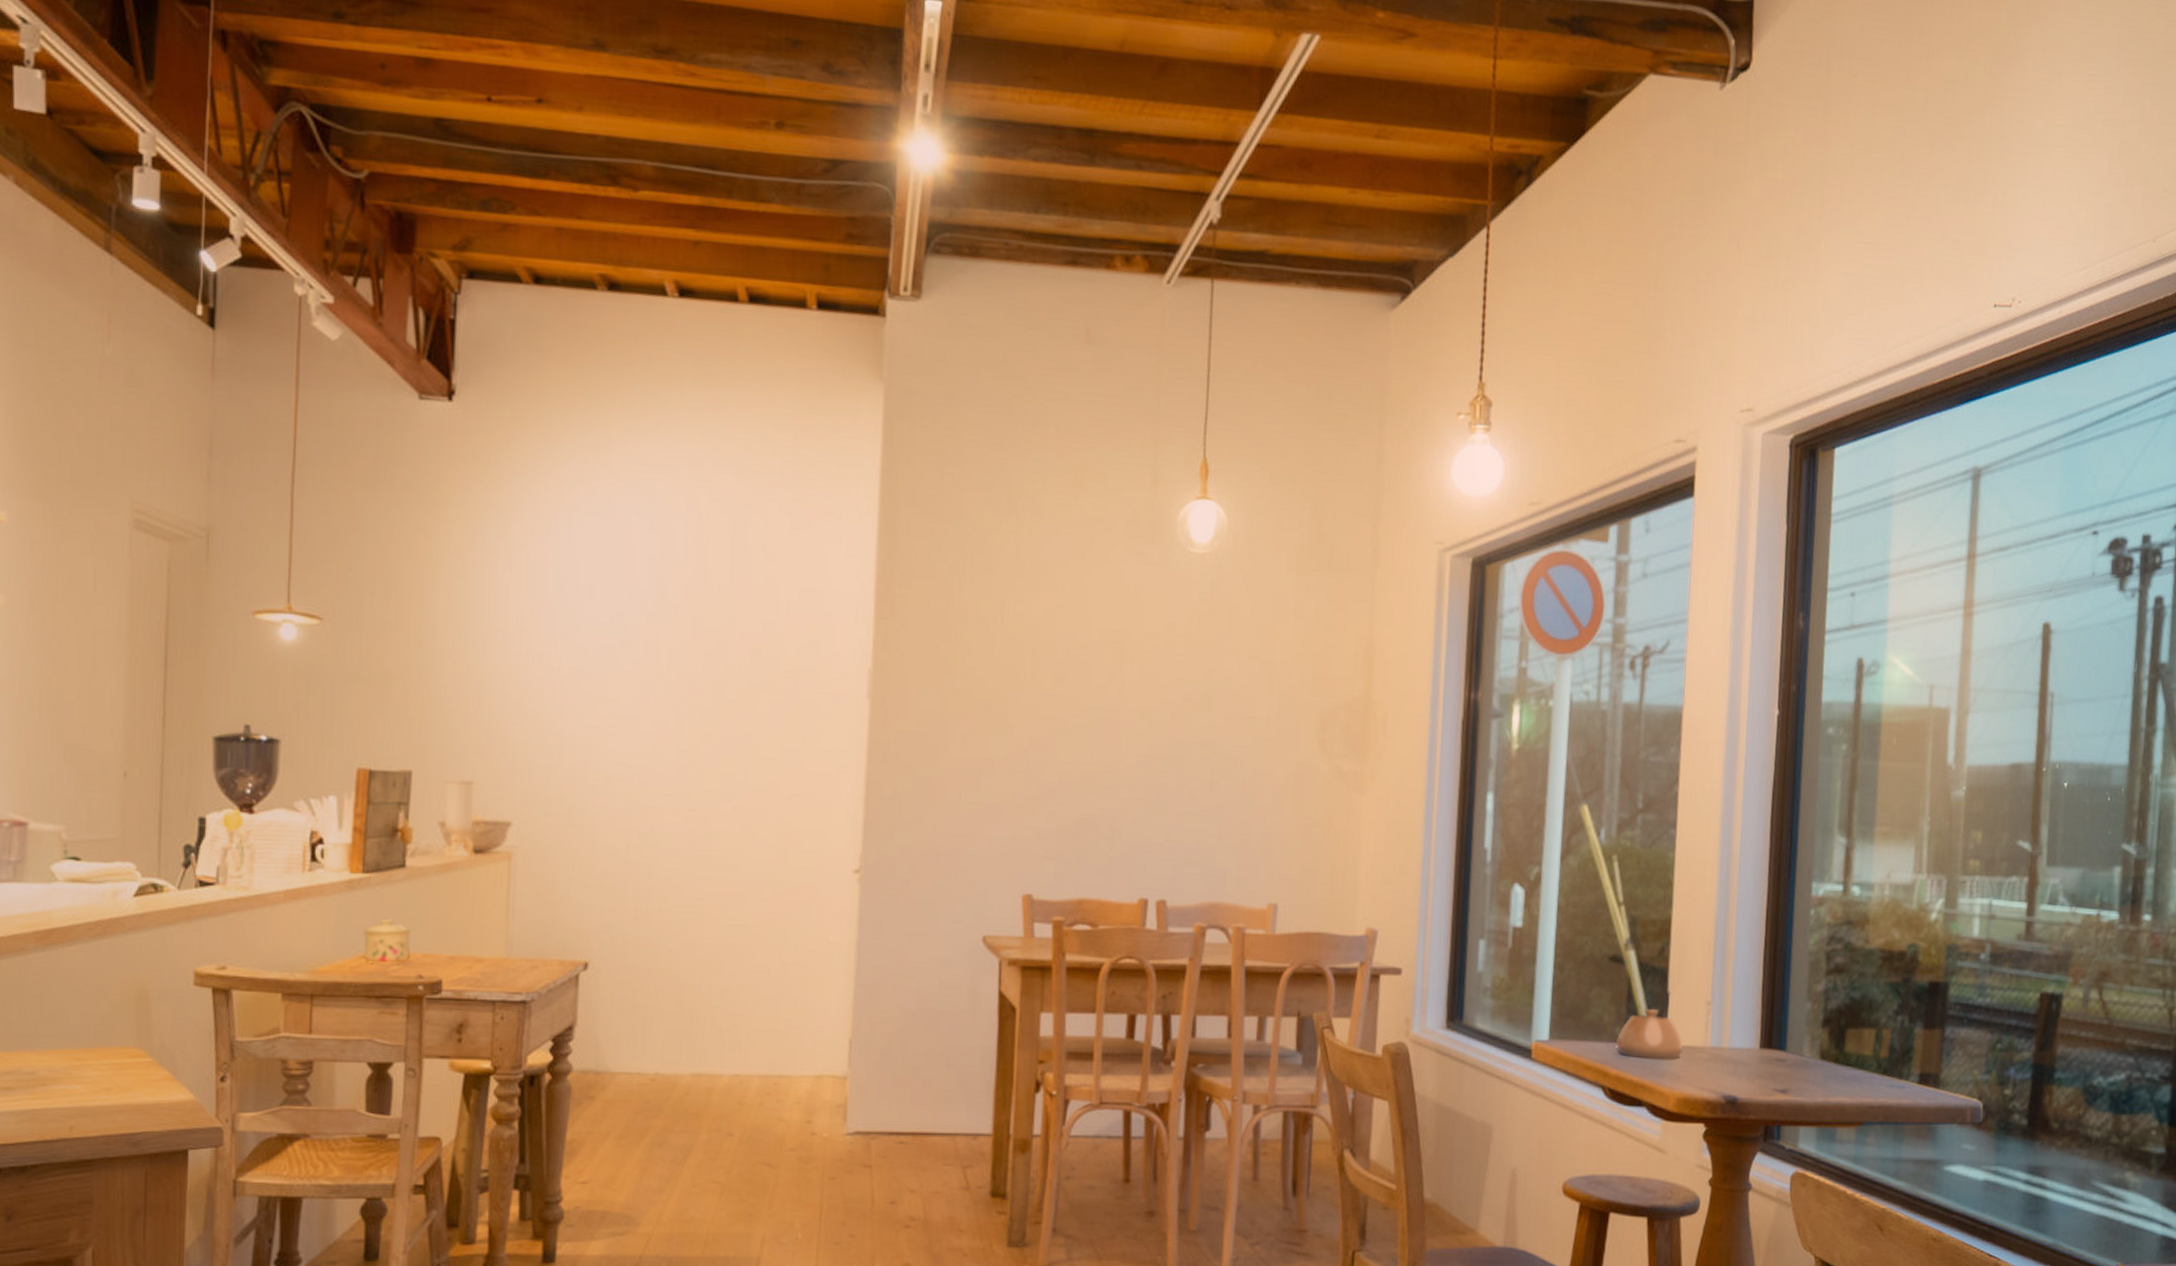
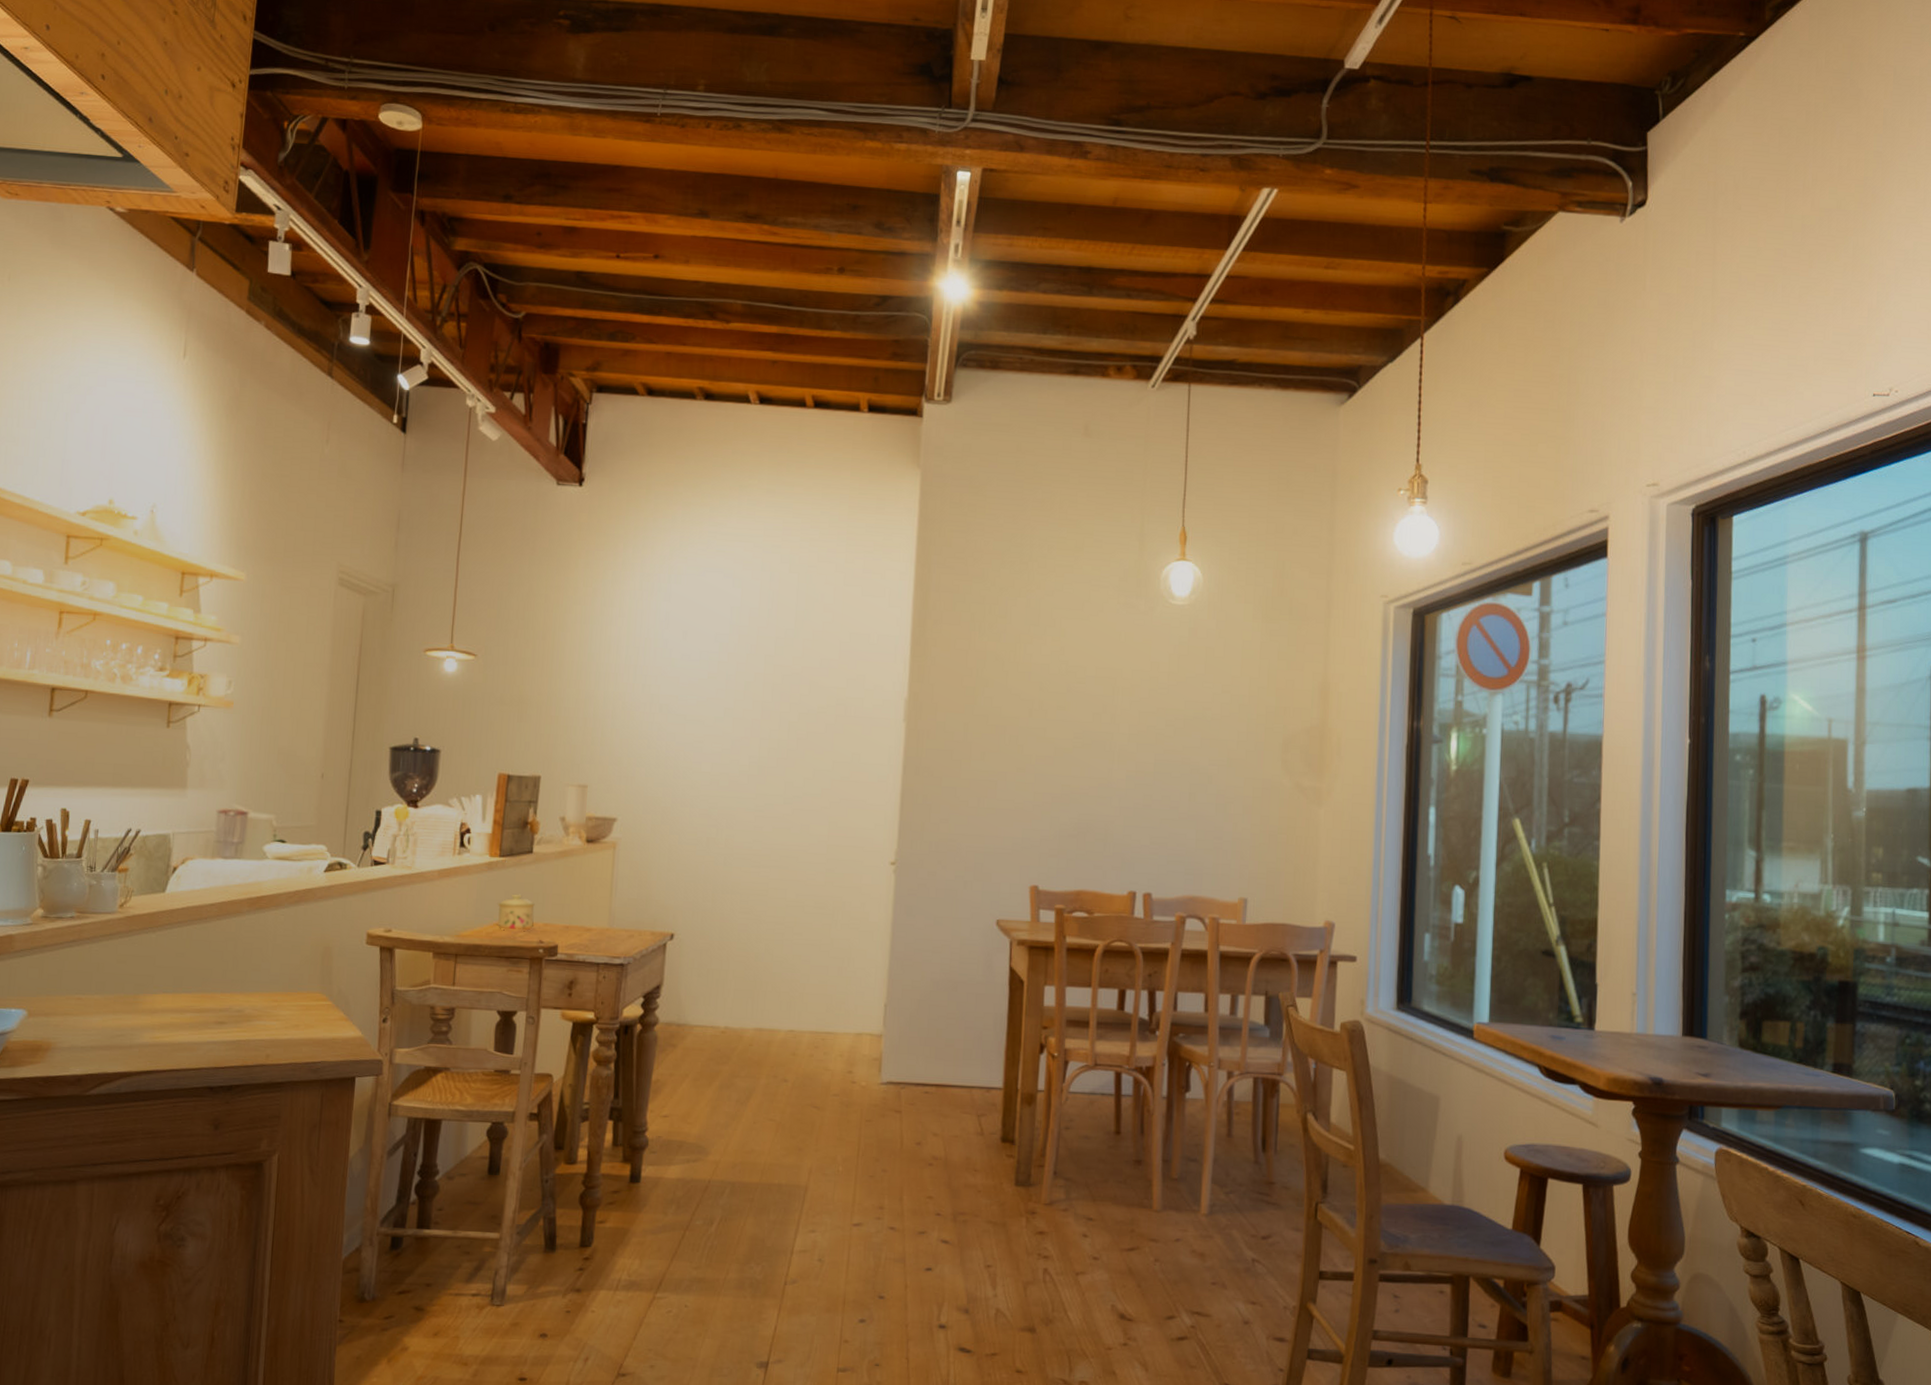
sugar bowl: present [1616,1008,1684,1061] -> none [1550,997,1612,1045]

